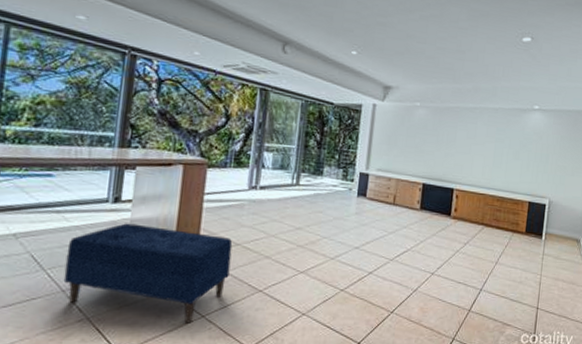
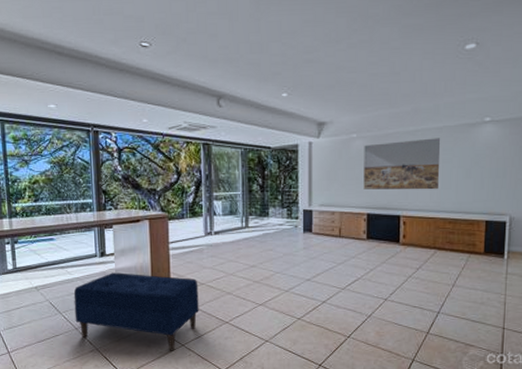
wall art: none [421,115,496,167] -> present [363,138,441,190]

